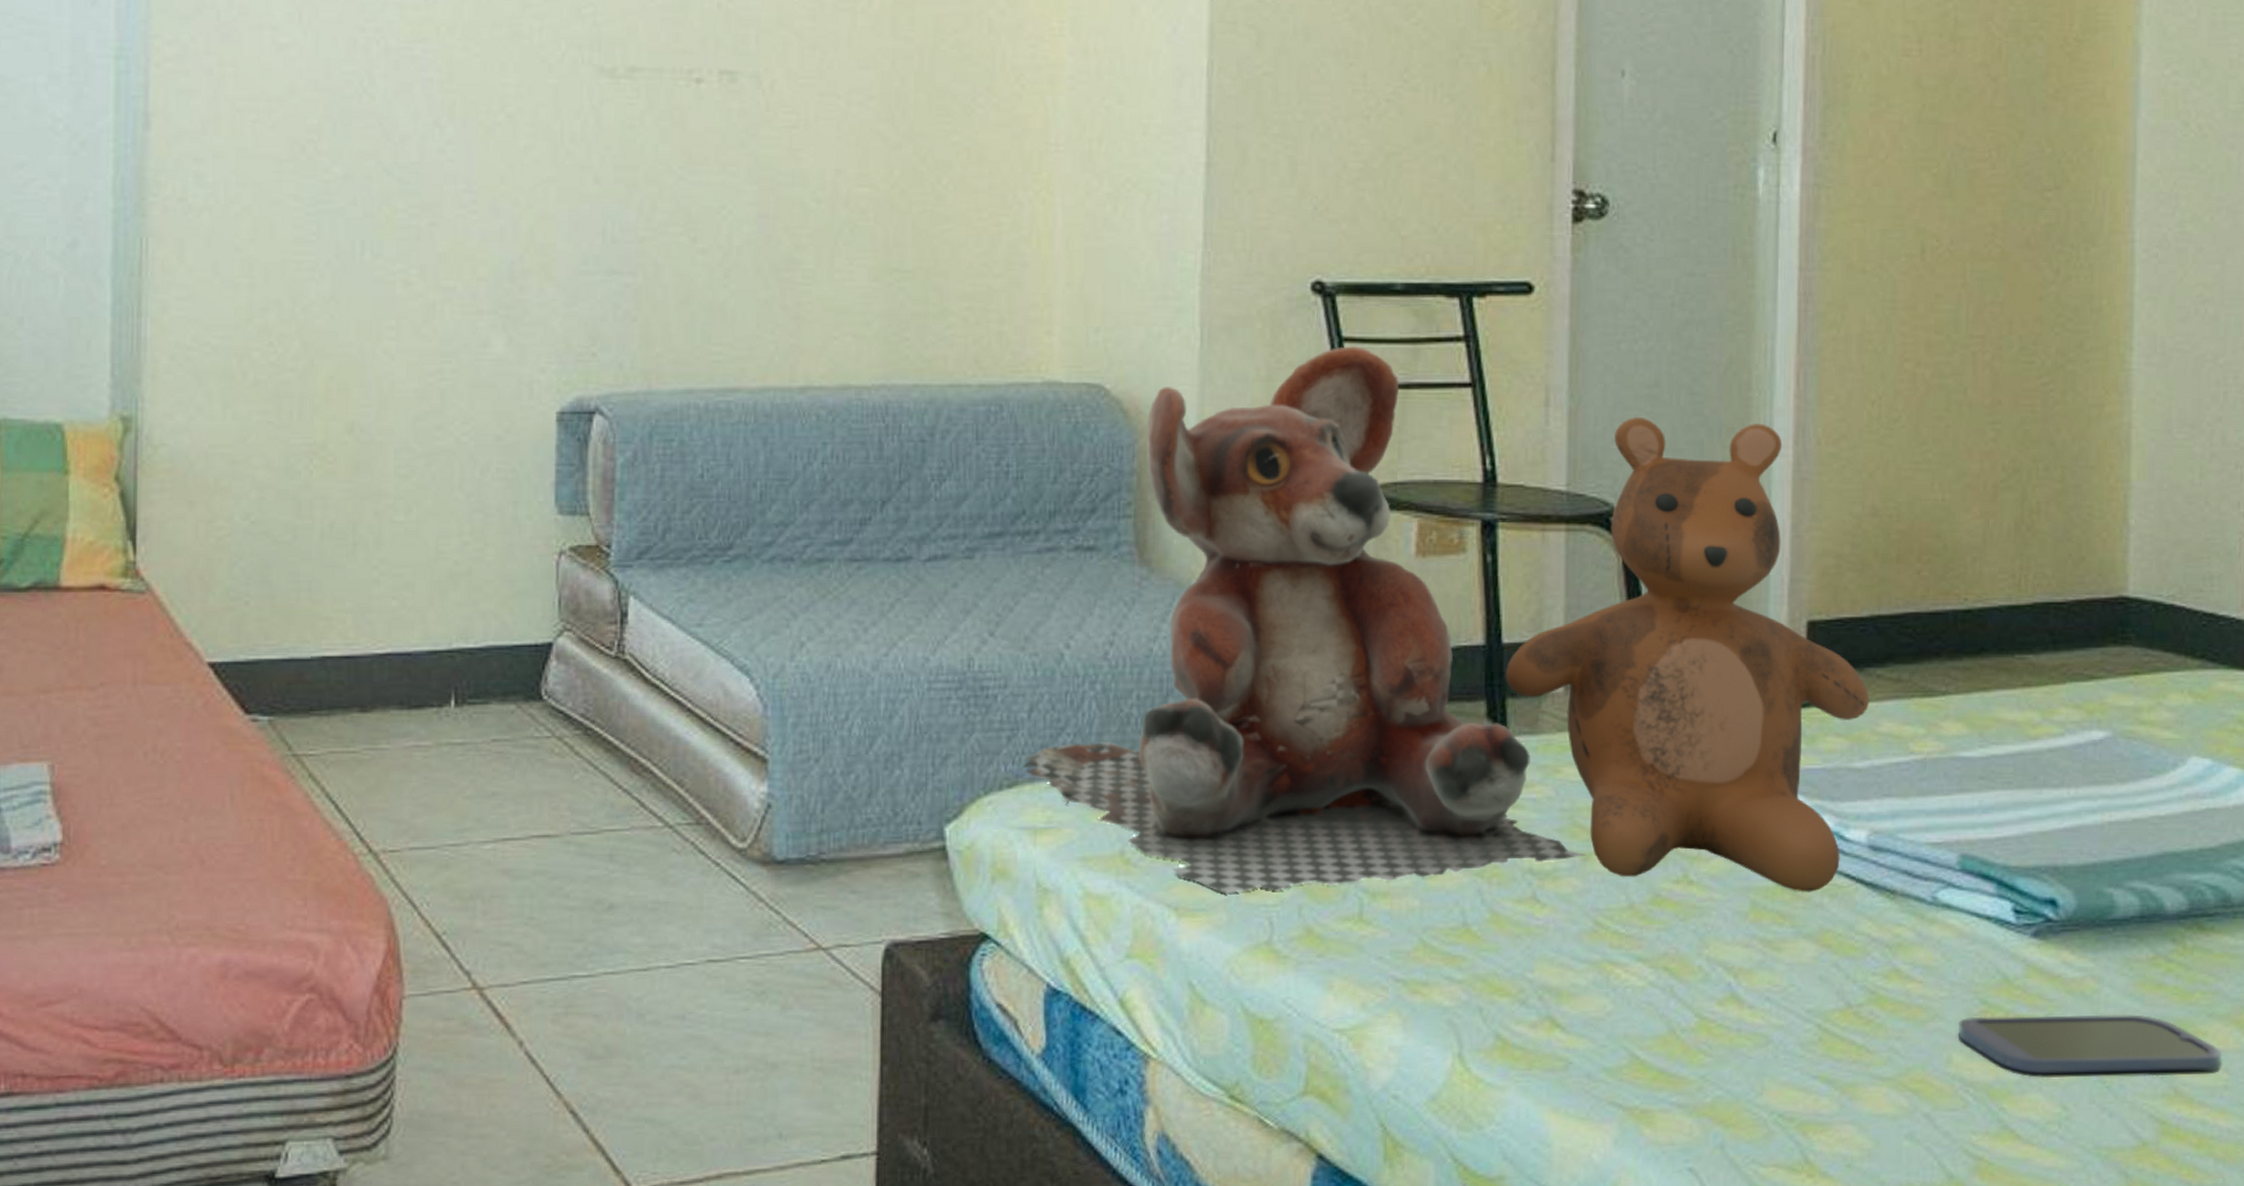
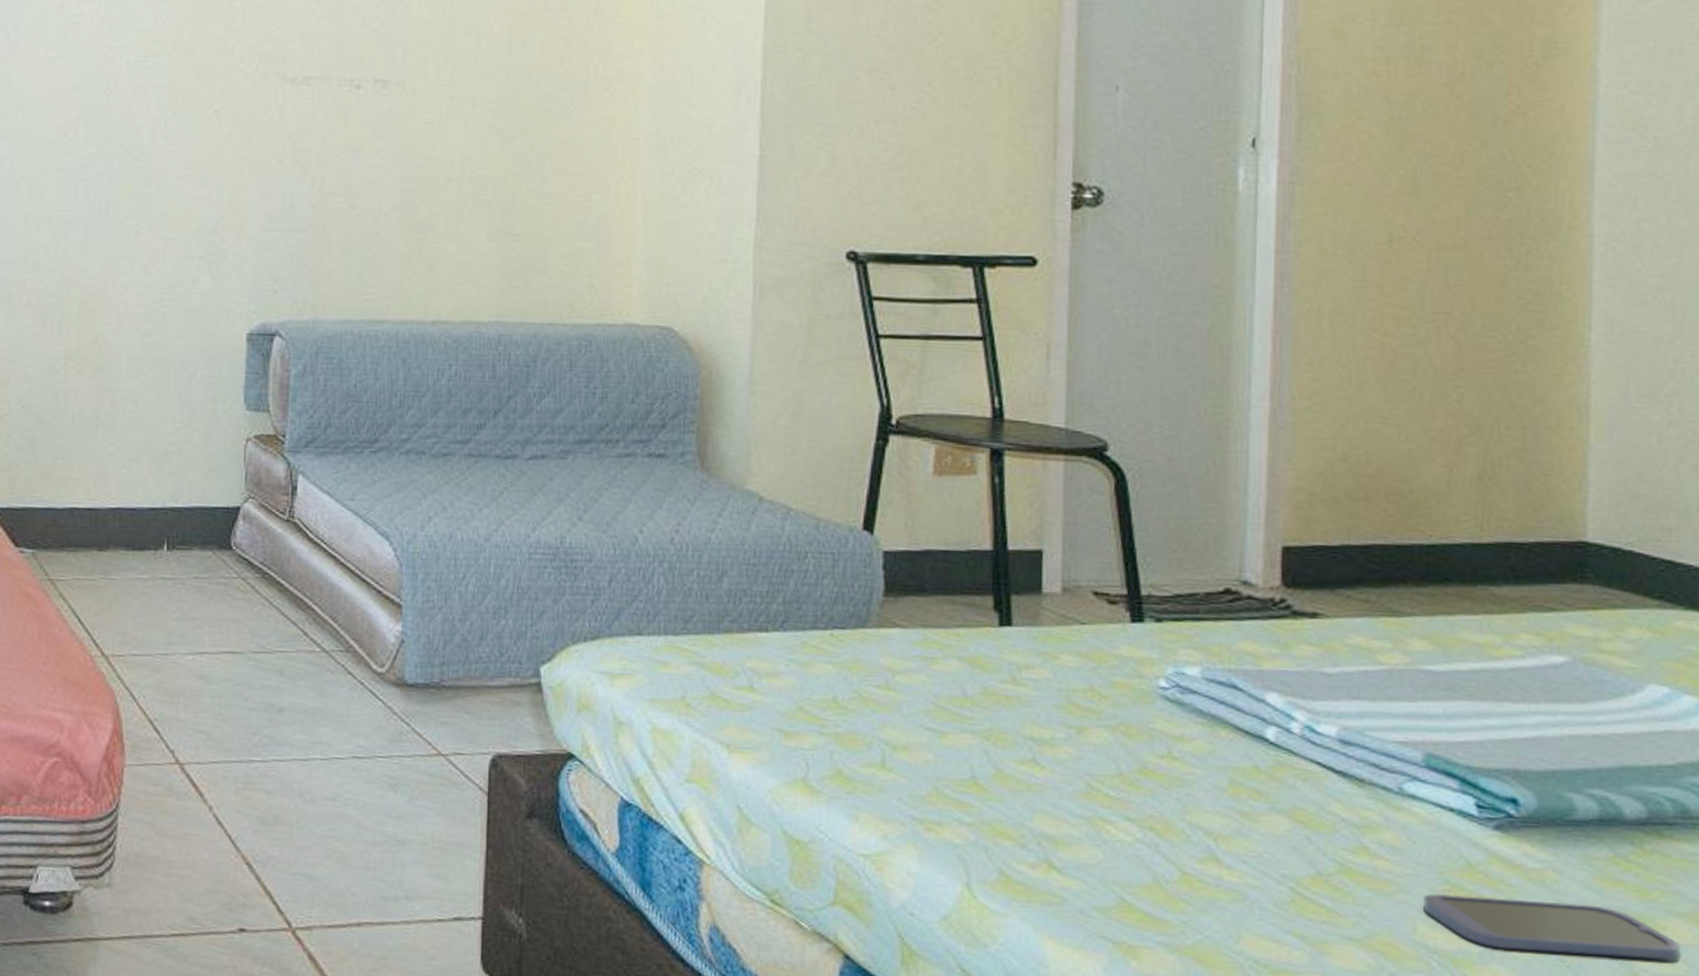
stuffed animal: present [1016,346,1586,893] -> none [598,304,1080,738]
teddy bear: present [1505,418,1870,892] -> none [1010,370,1340,775]

